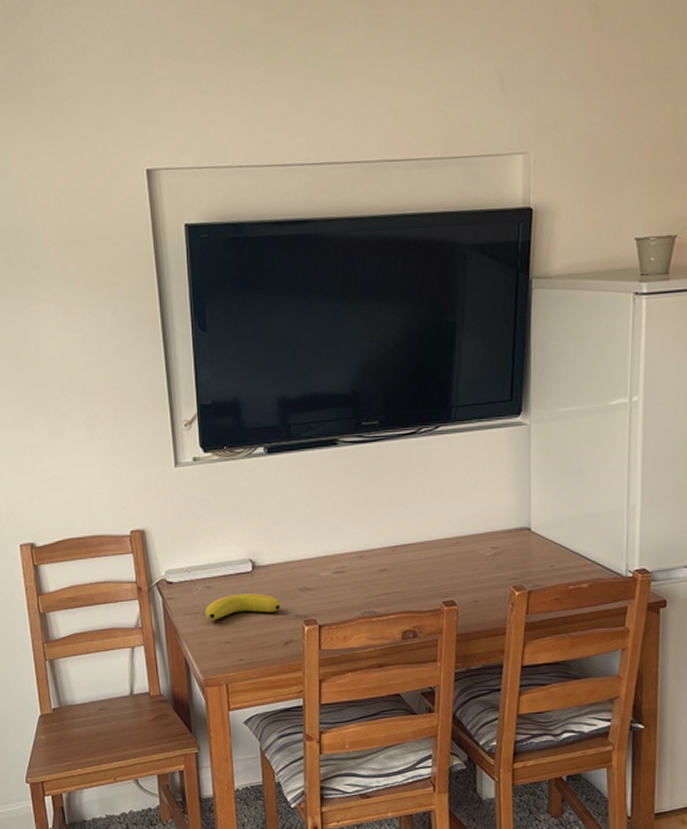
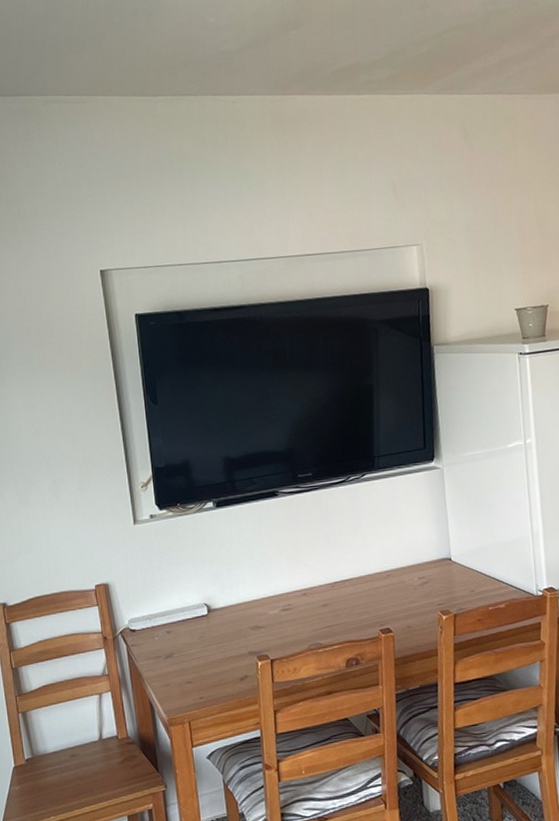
fruit: present [205,593,281,620] -> none [166,634,236,662]

